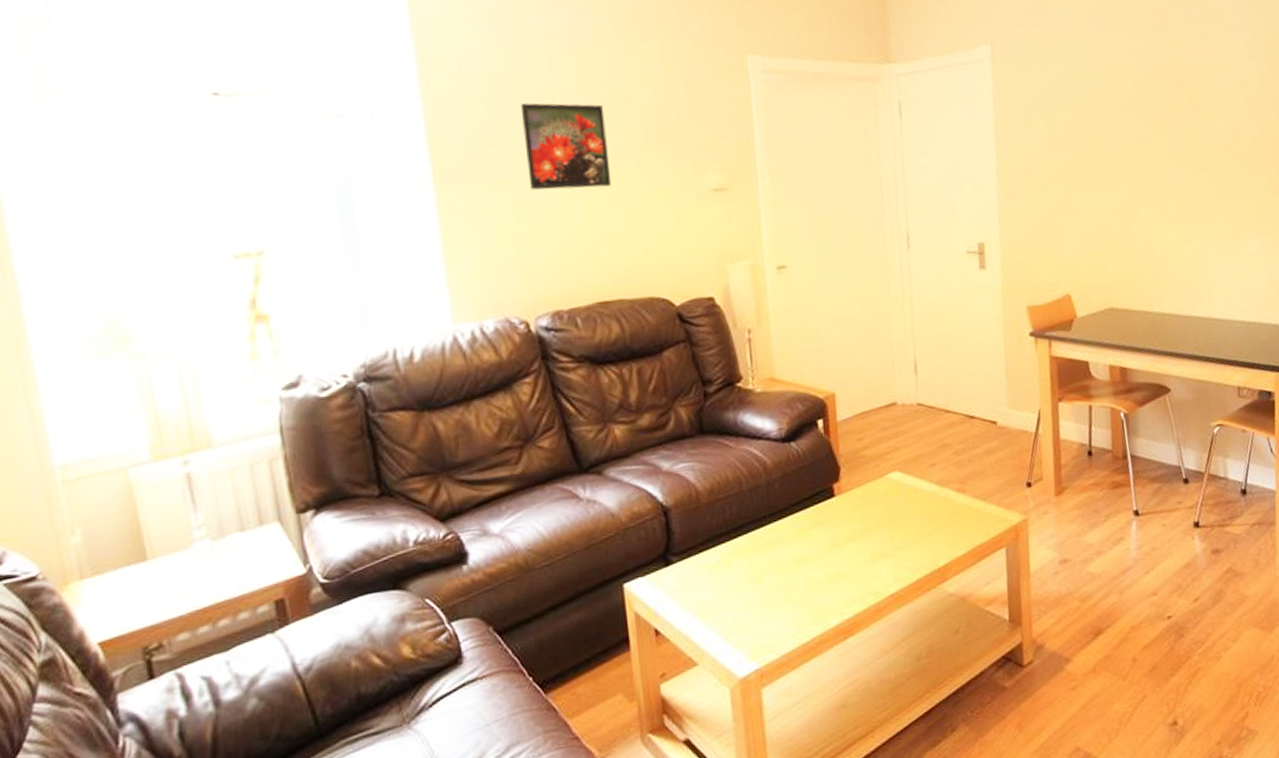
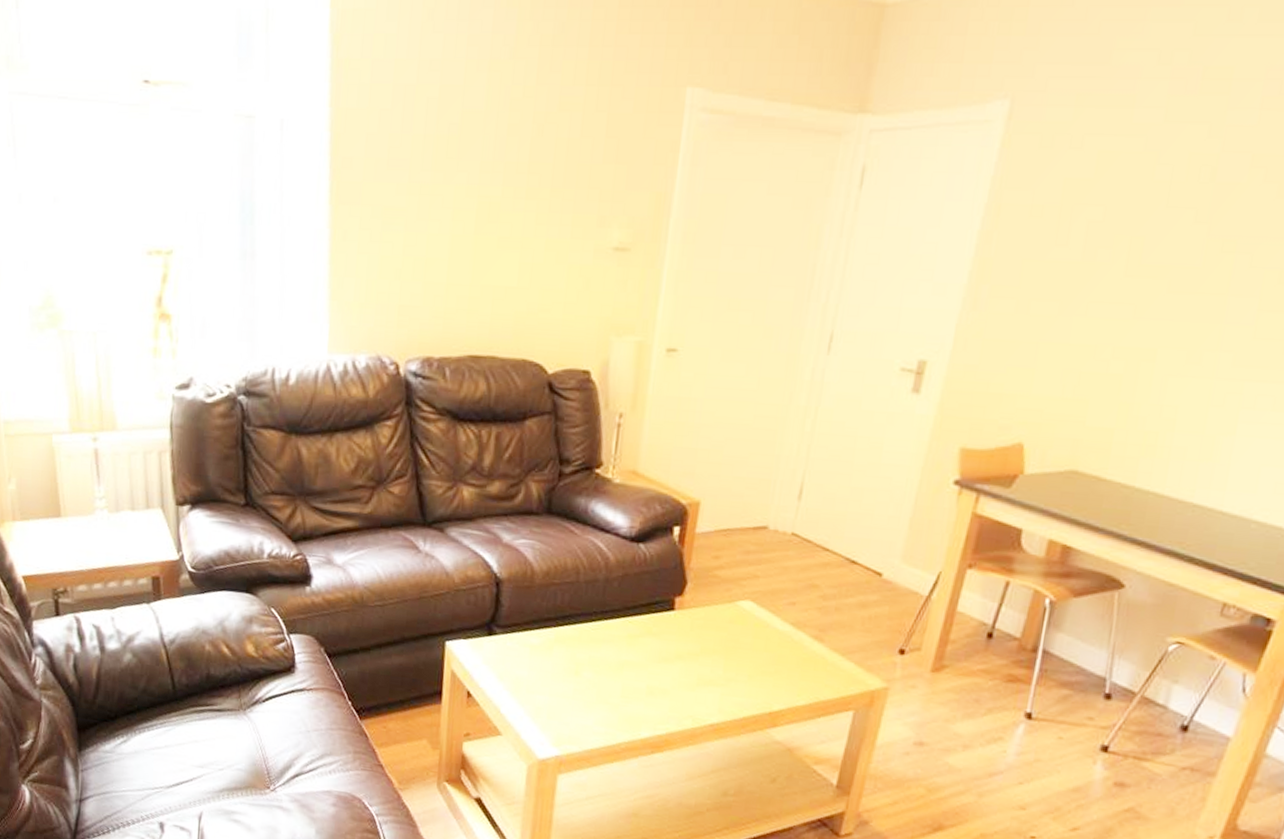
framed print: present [520,103,612,190] -> none [422,122,513,229]

